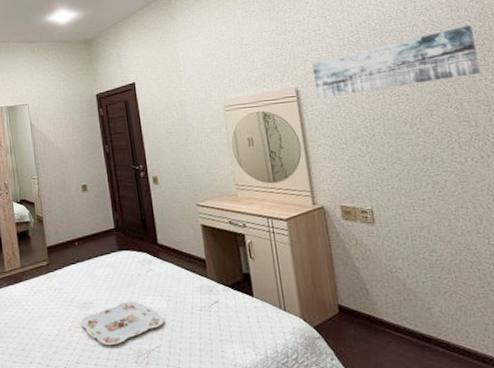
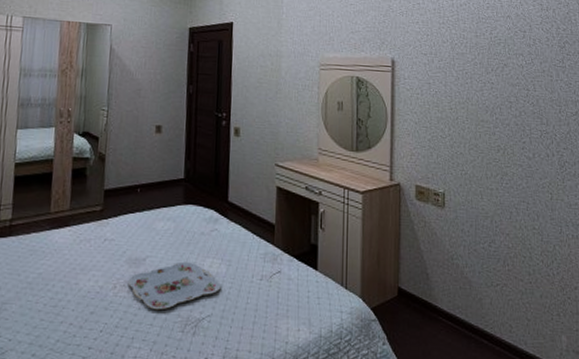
wall art: present [311,25,481,99] -> none [411,26,558,75]

